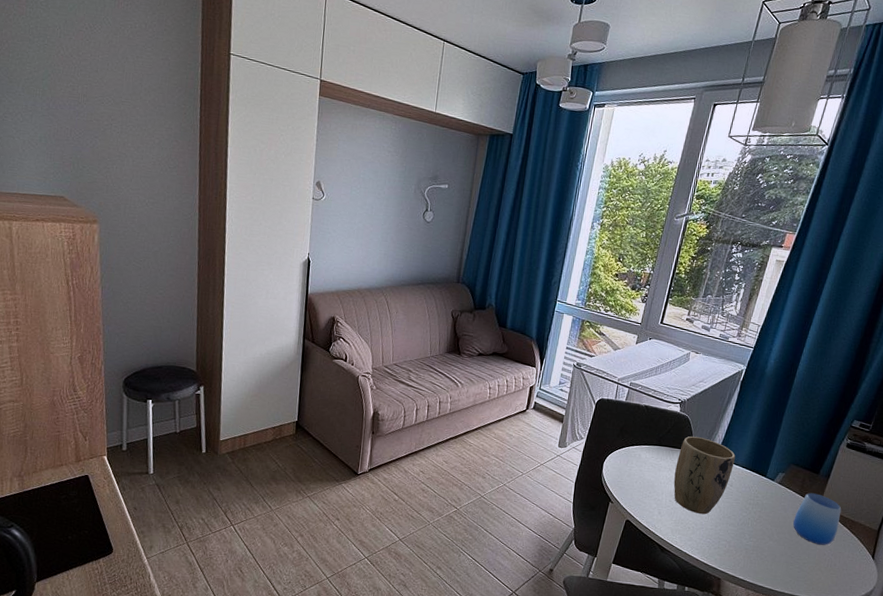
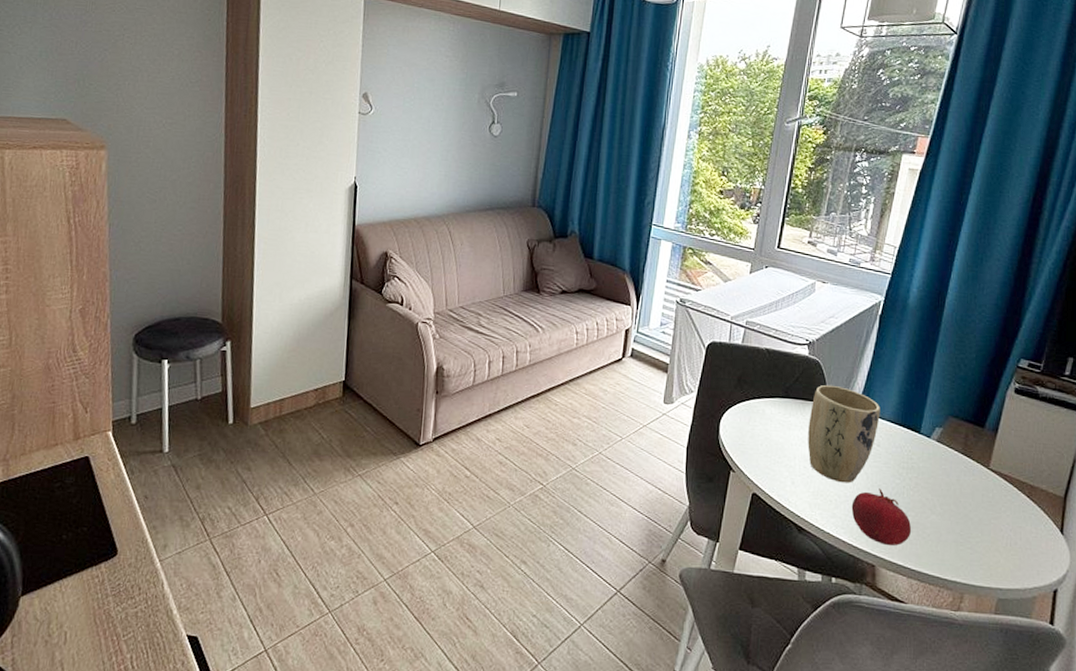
fruit: none [705,519,753,564] -> present [851,488,912,546]
cup: present [792,493,842,545] -> none [958,451,1017,518]

